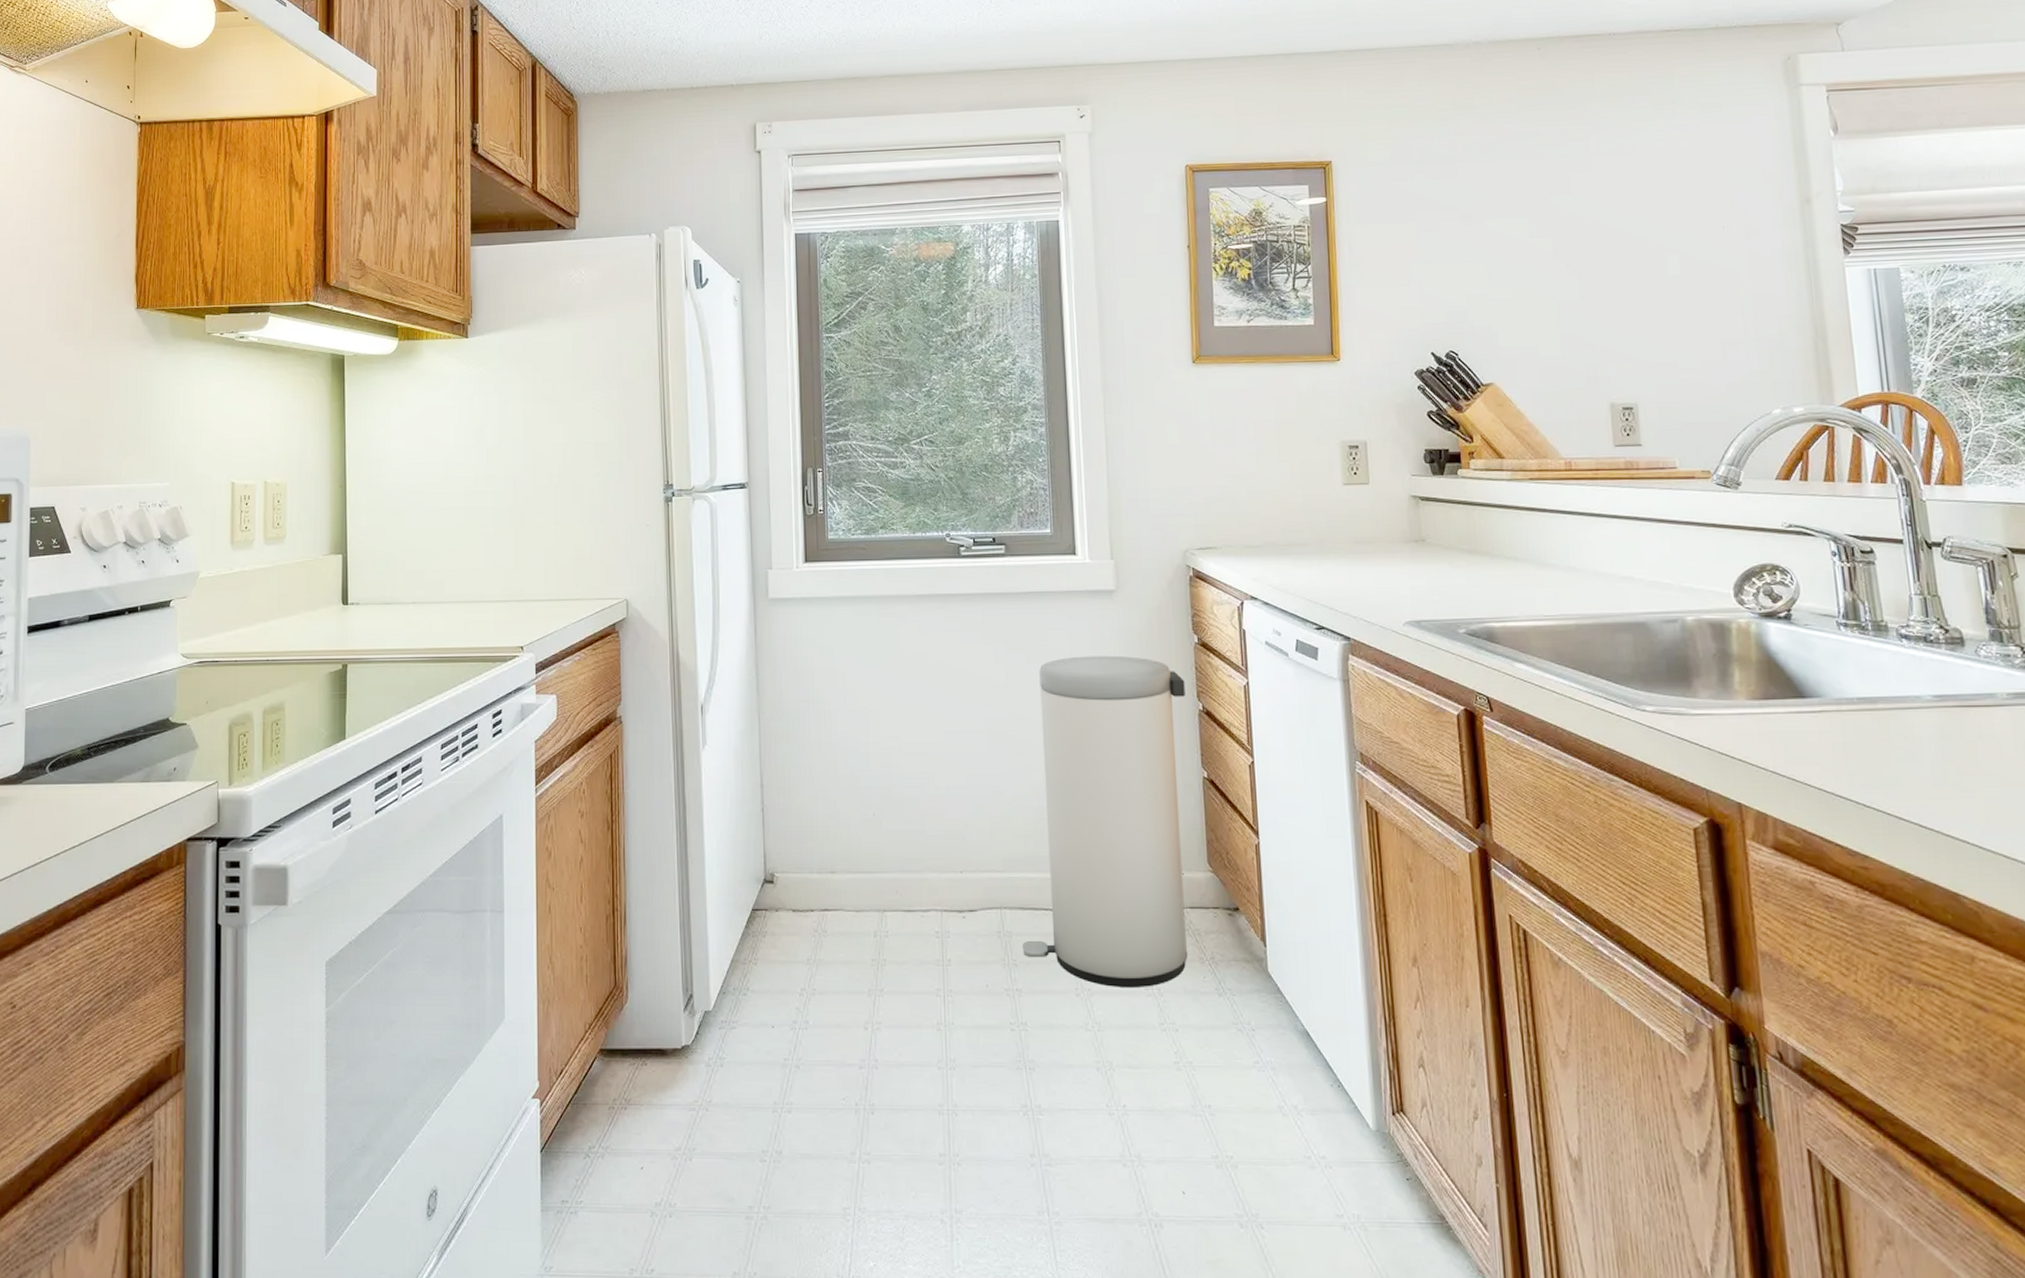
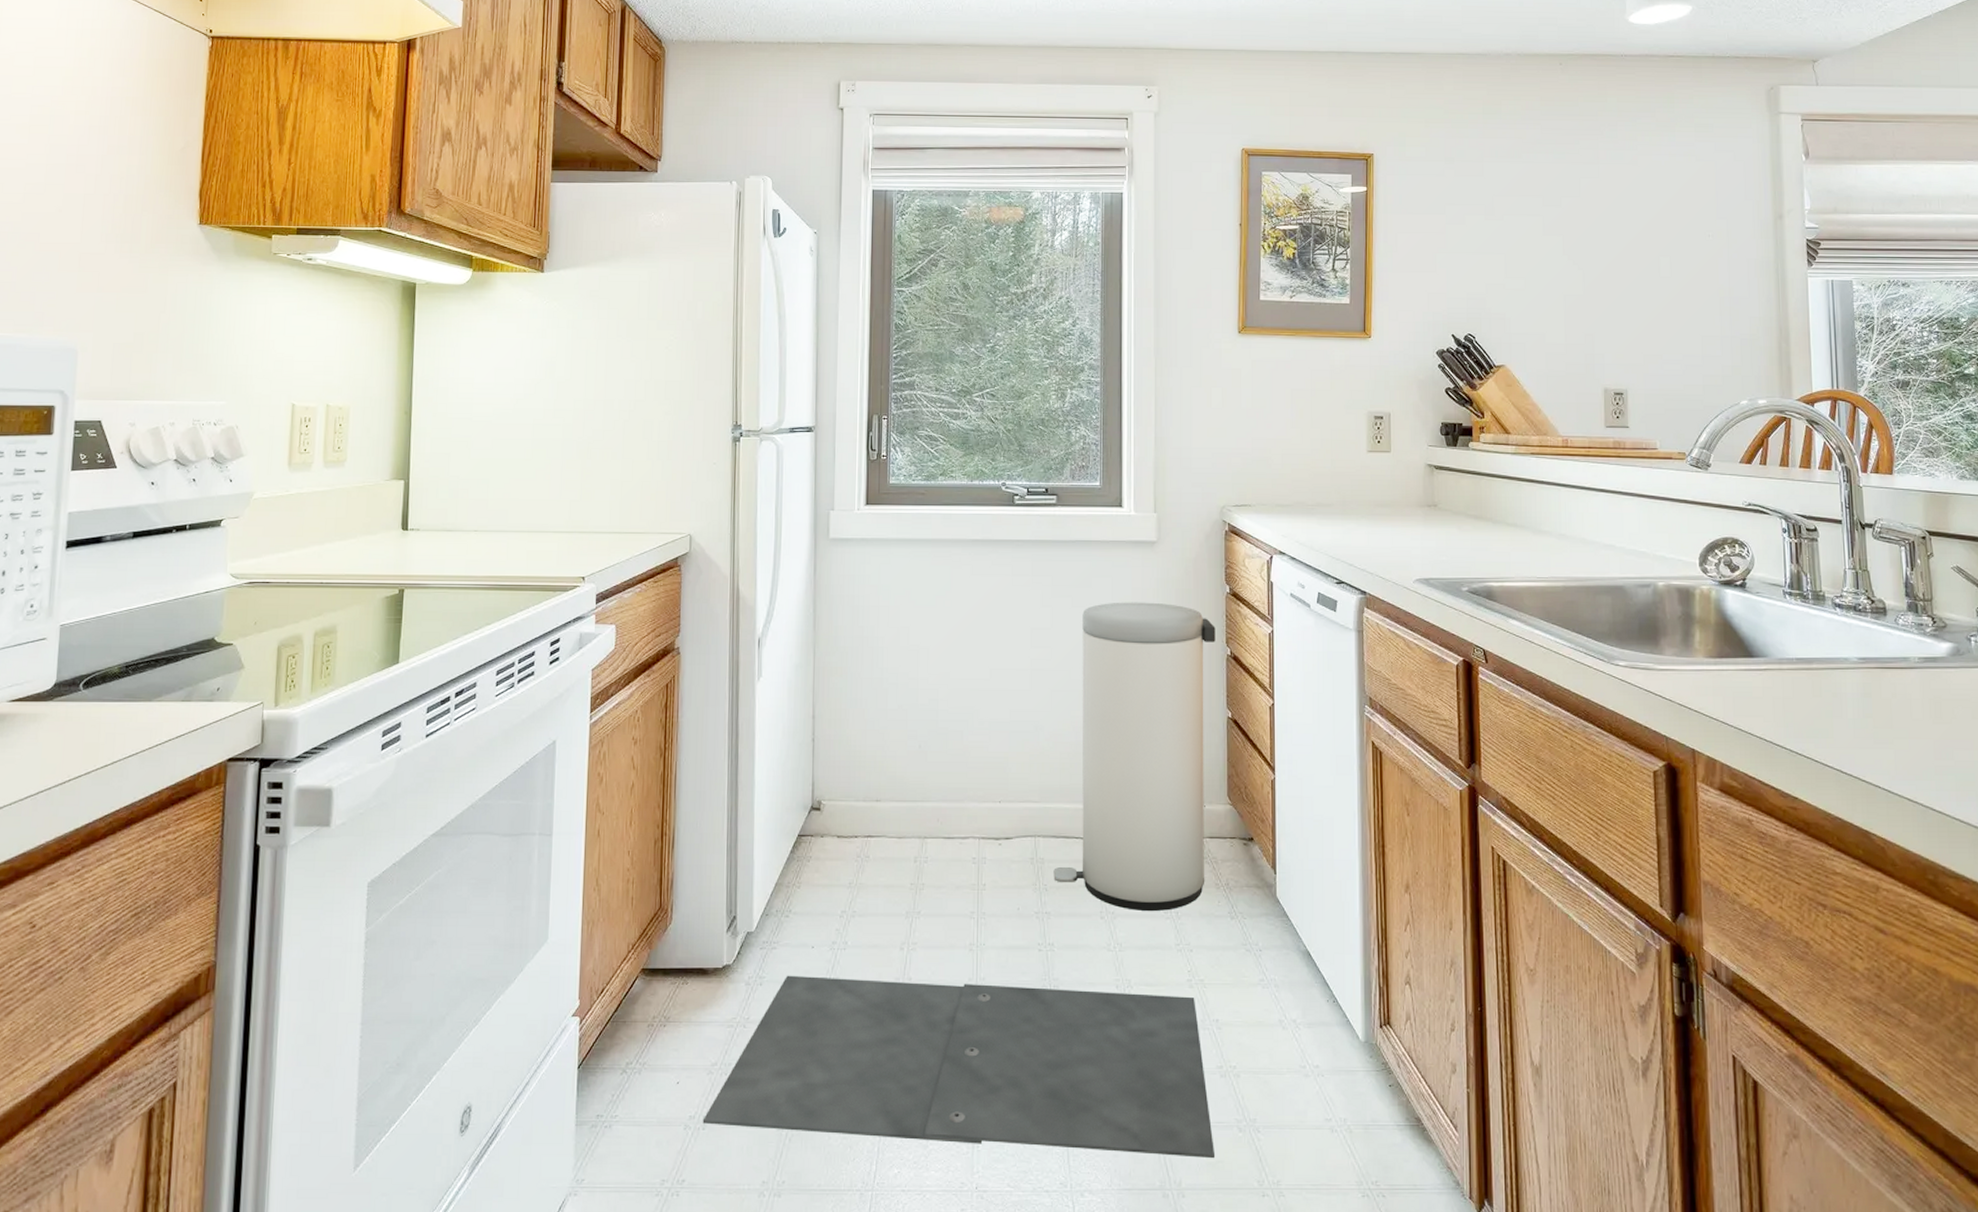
door mat: none [669,1056,1215,1257] -> present [702,975,1214,1159]

